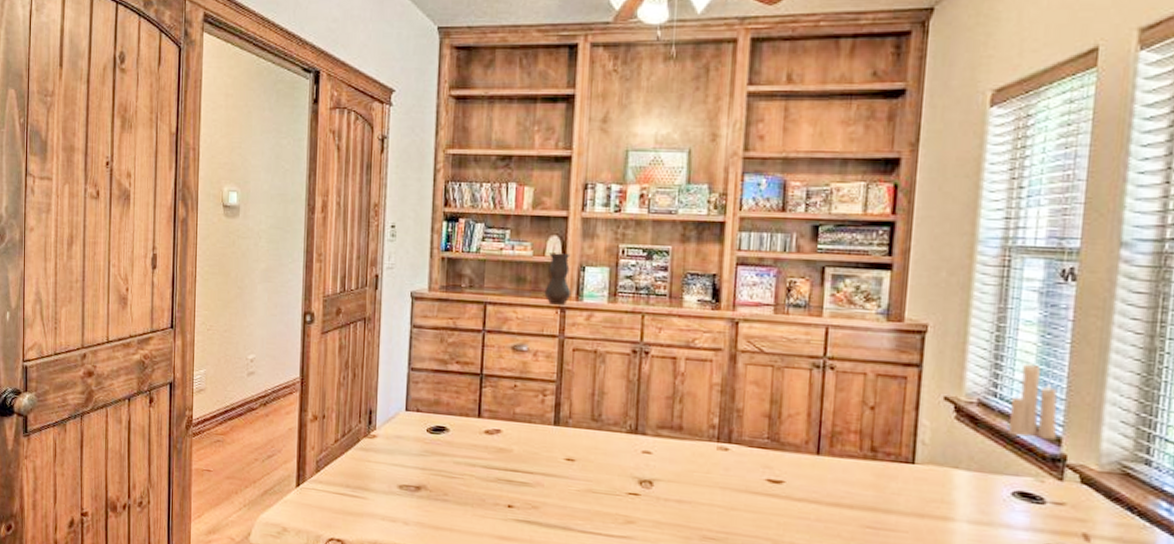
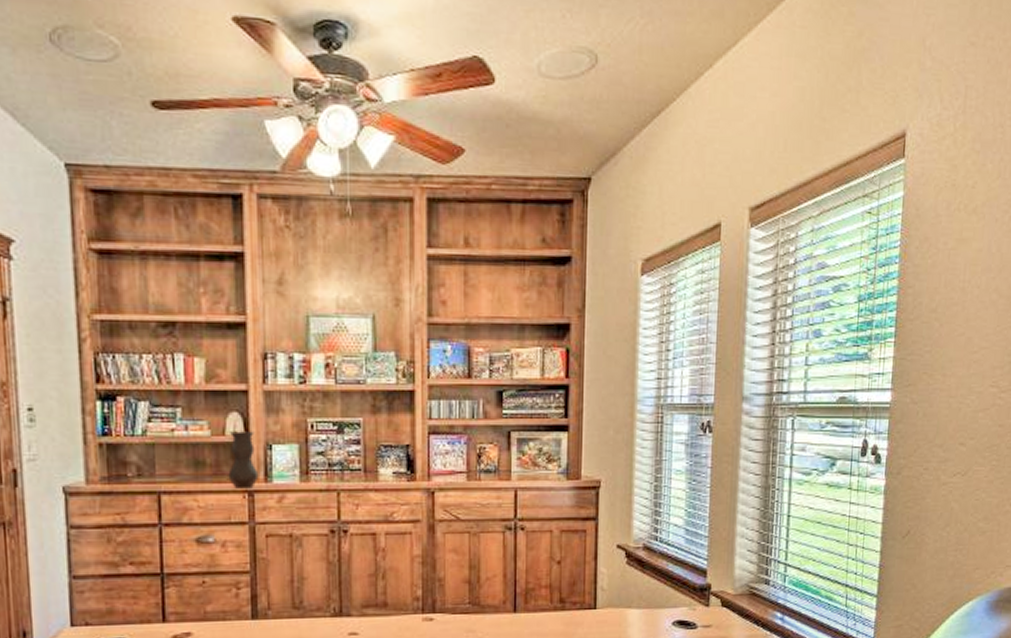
candle: present [1007,357,1058,440] -> none [667,502,704,574]

